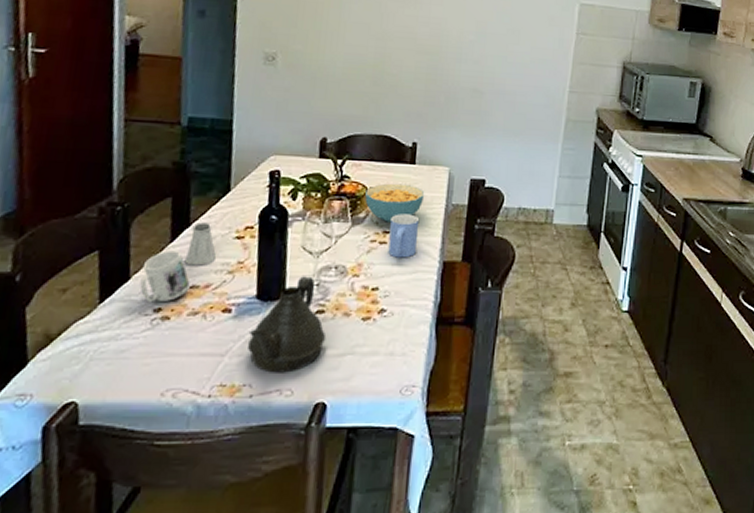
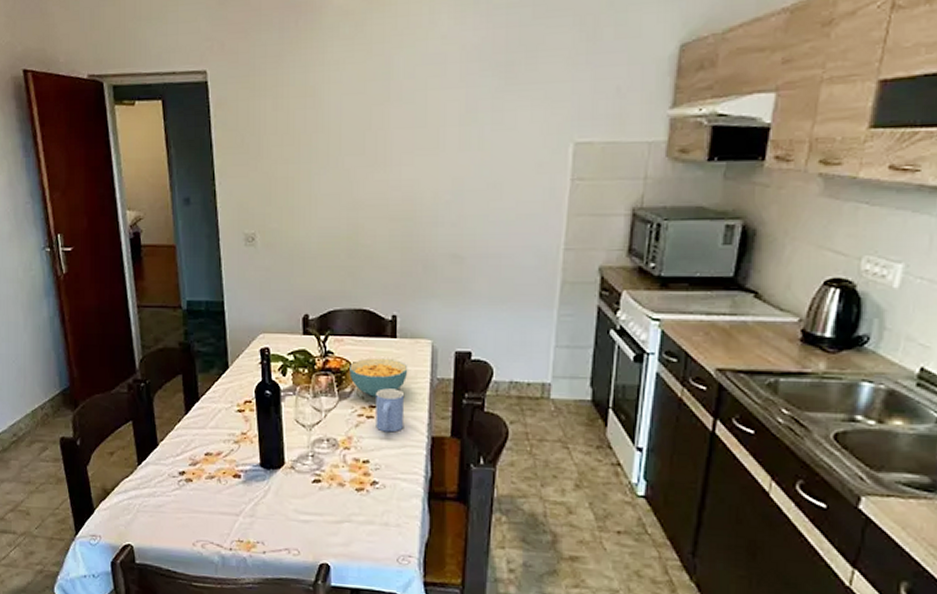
mug: present [140,250,190,303] -> none [166,422,205,467]
saltshaker: present [184,222,217,266] -> none [198,397,224,436]
teapot: present [248,276,325,373] -> none [258,447,323,535]

